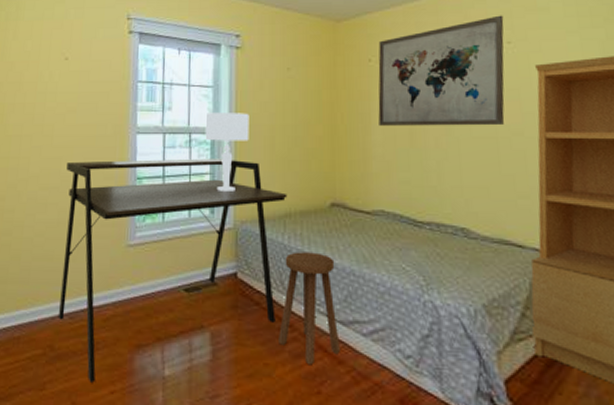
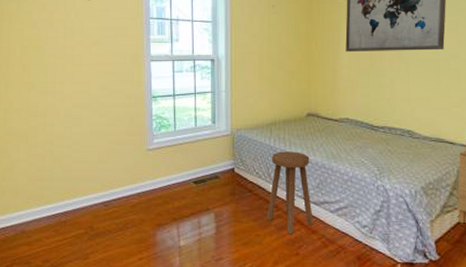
desk: present [59,158,288,383] -> none [95,80,273,252]
table lamp: present [205,113,249,191] -> none [206,43,242,106]

